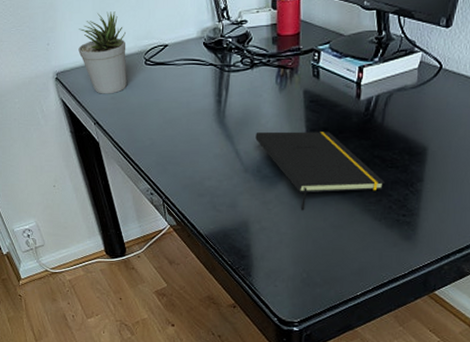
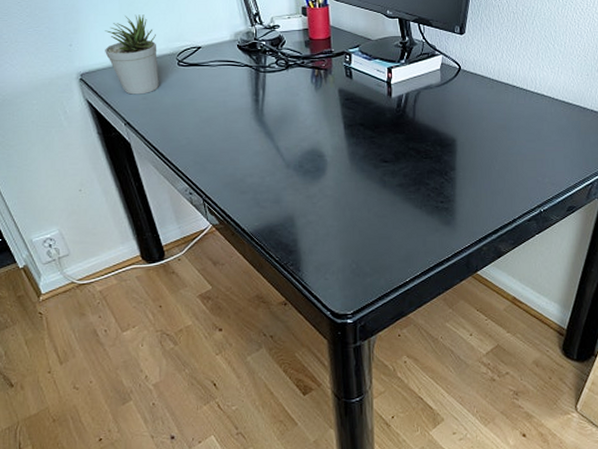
notepad: present [255,131,385,211] -> none [295,127,421,203]

